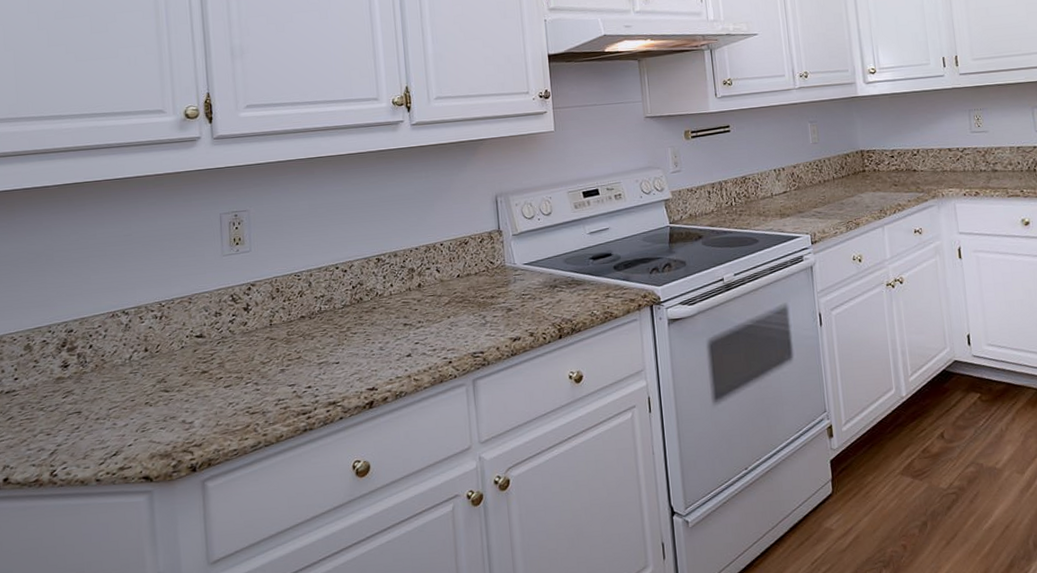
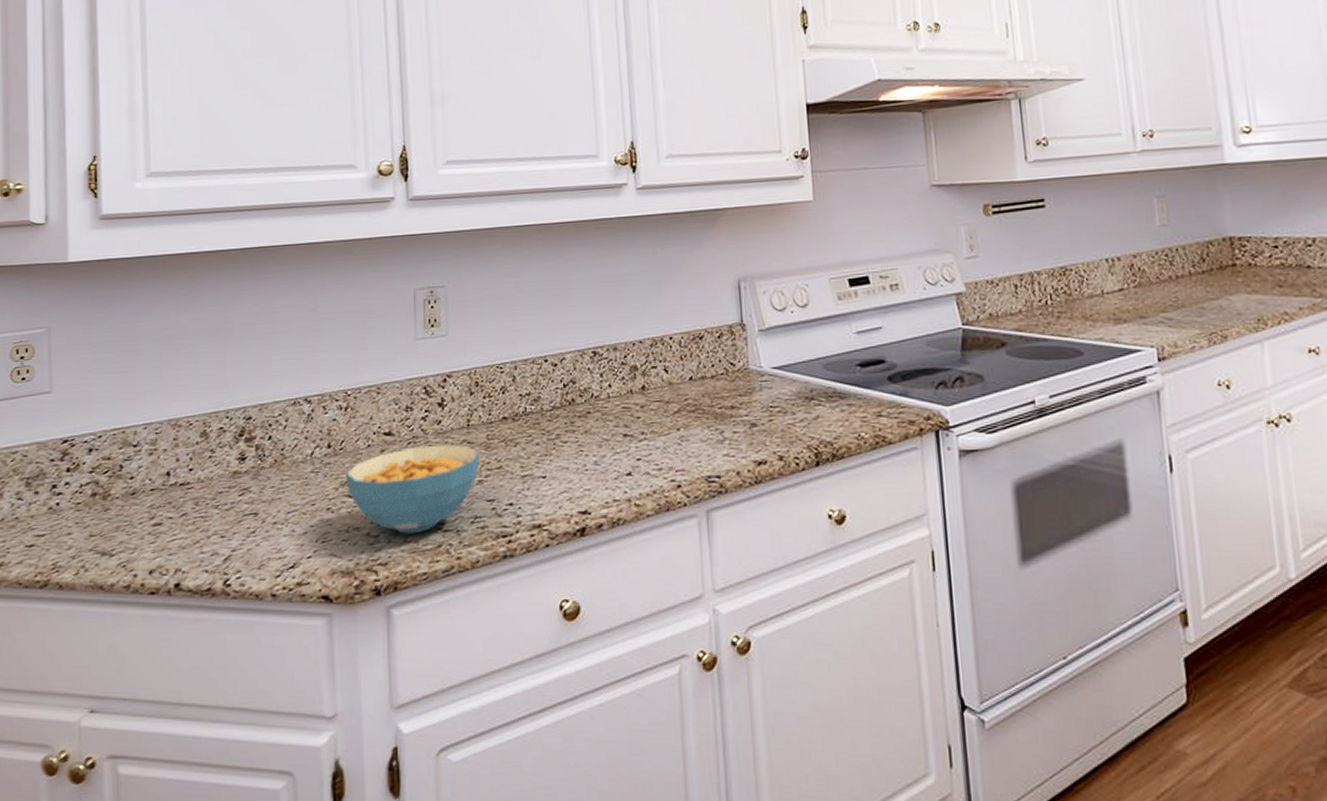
cereal bowl: none [161,341,282,419] -> present [345,443,480,534]

